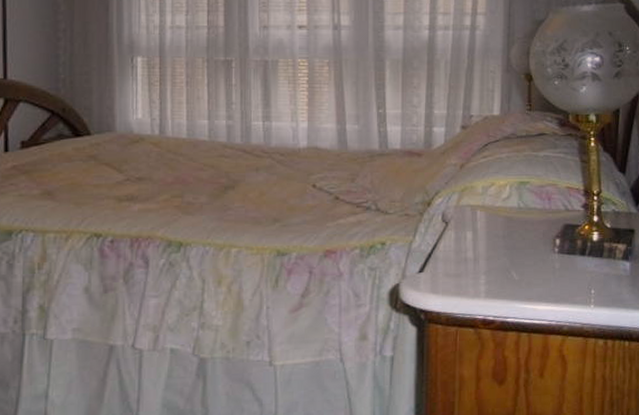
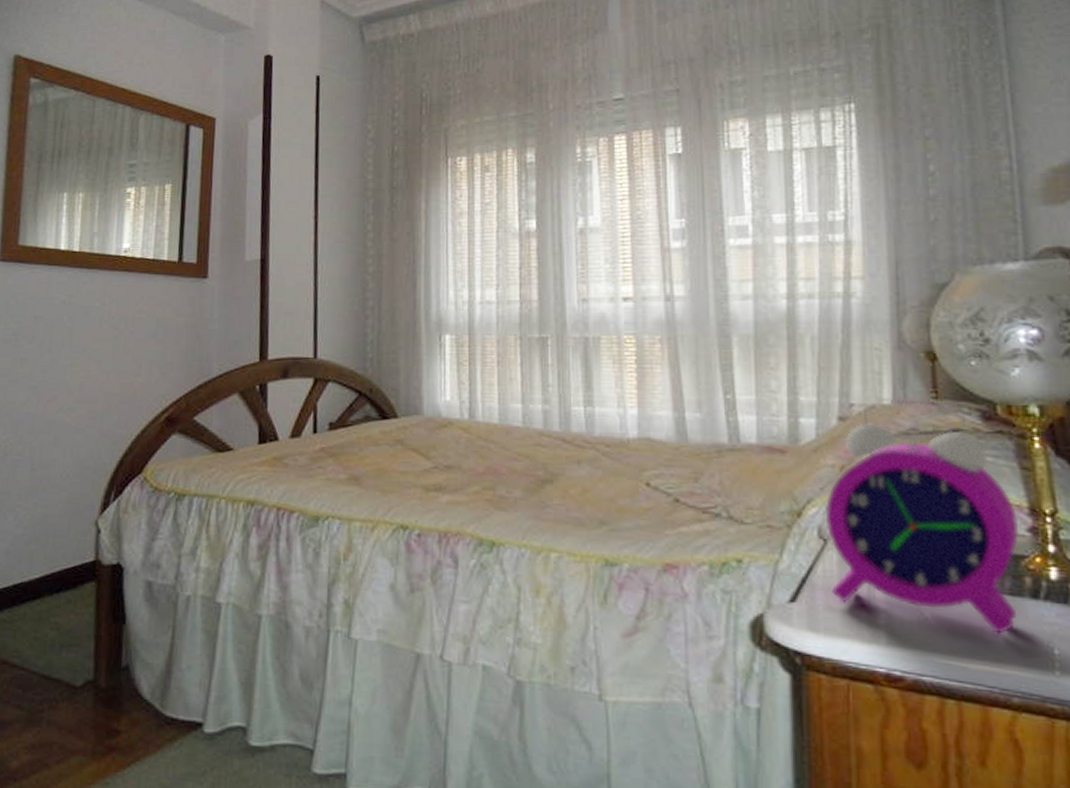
alarm clock: none [447,111,577,284] -> present [824,399,1020,636]

